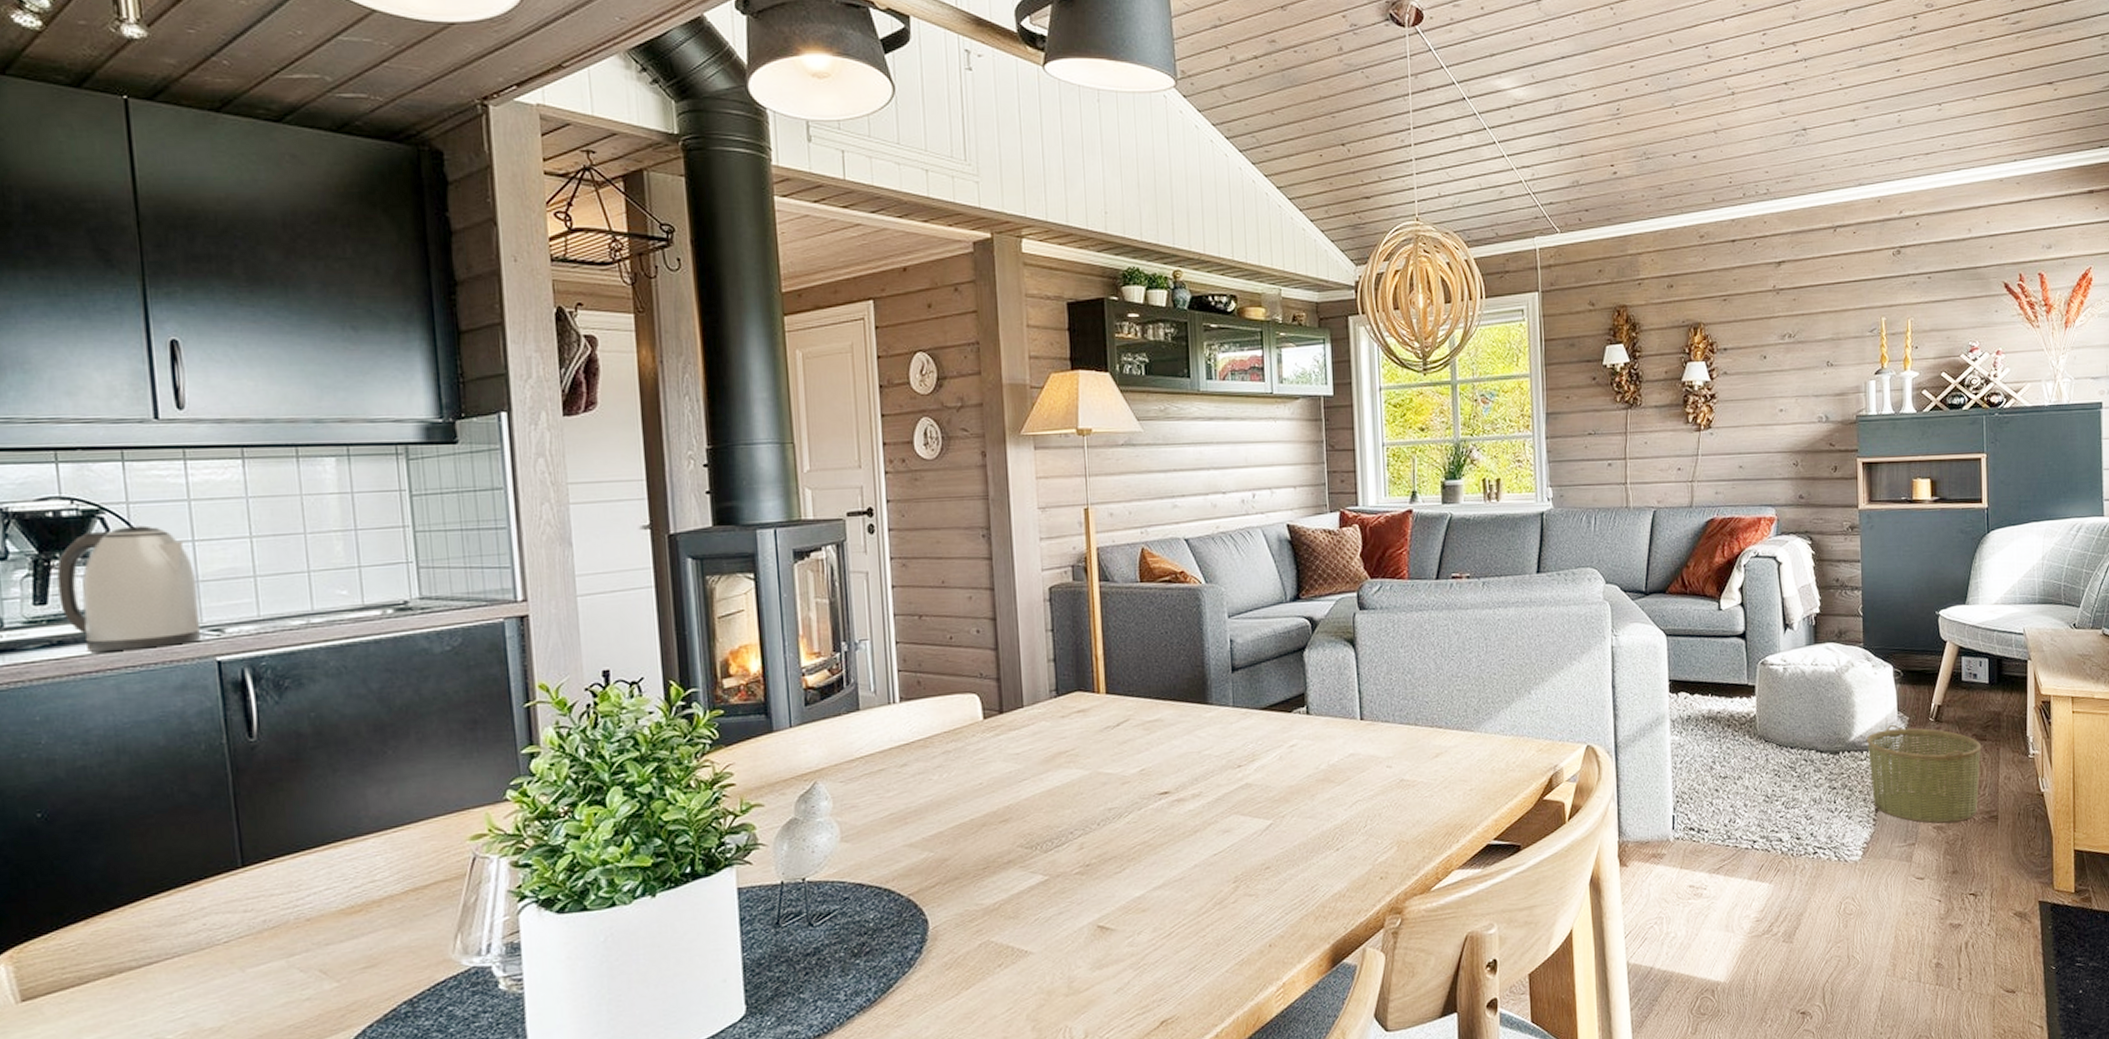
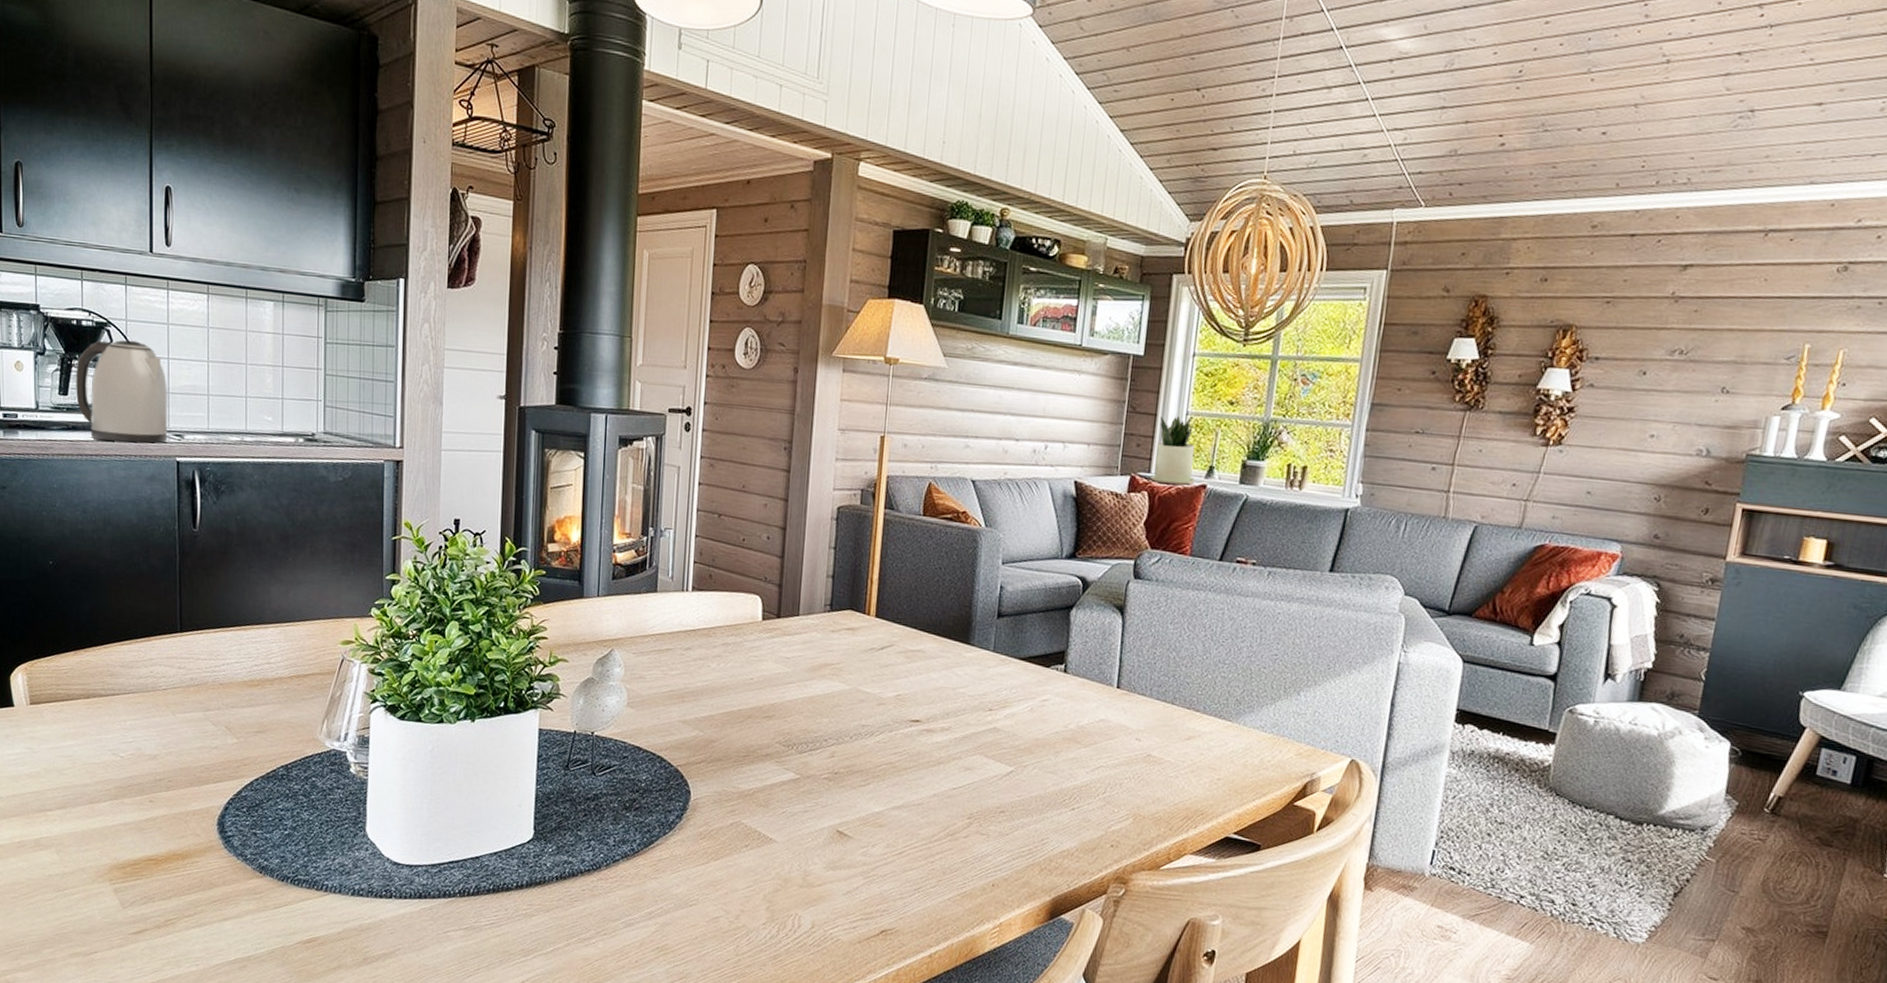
planter: none [1359,448,1402,515] -> present [1150,416,1196,486]
basket: present [1867,724,1982,823] -> none [1673,806,1825,929]

